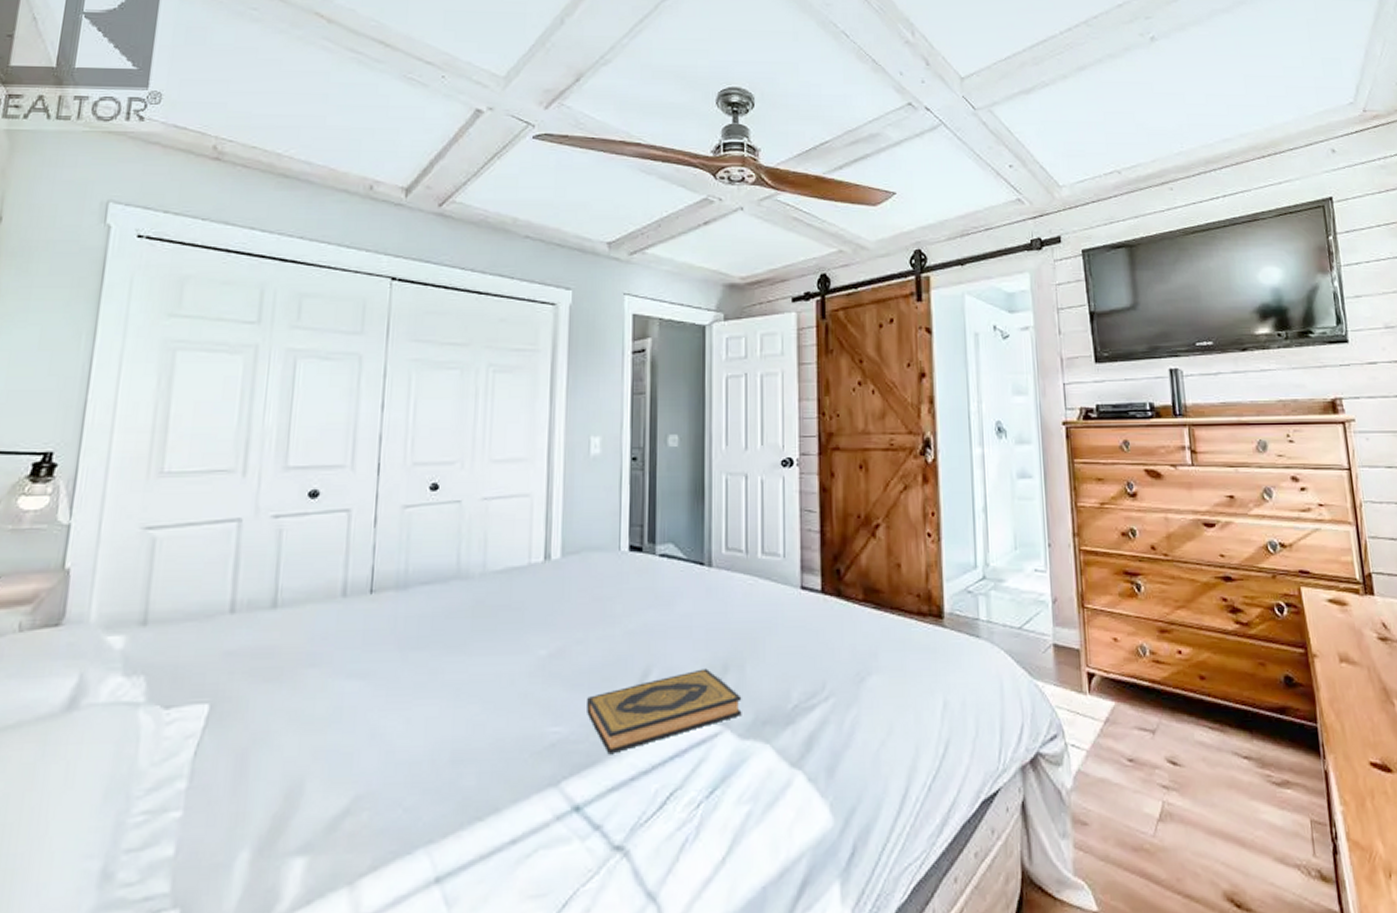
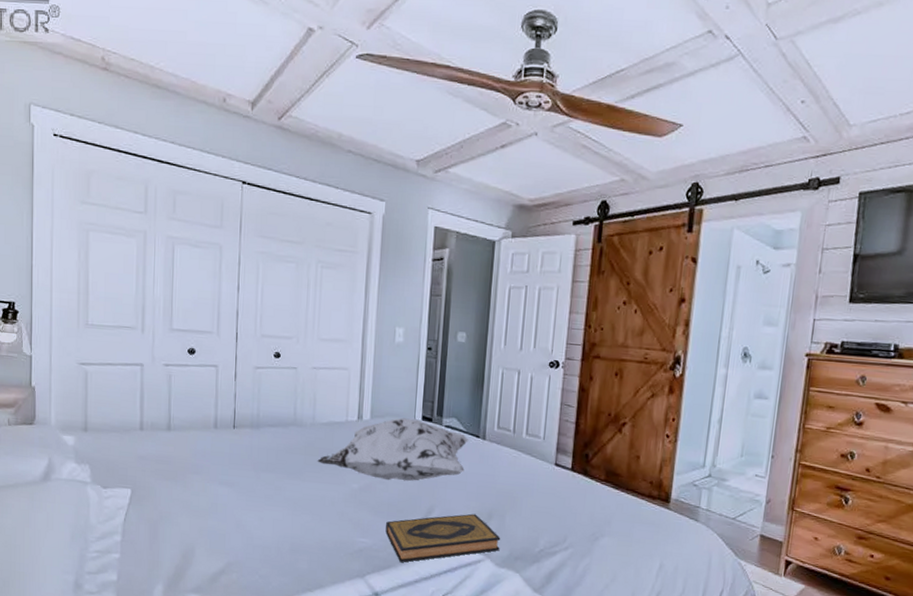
decorative pillow: none [489,550,690,638] -> present [317,418,468,481]

